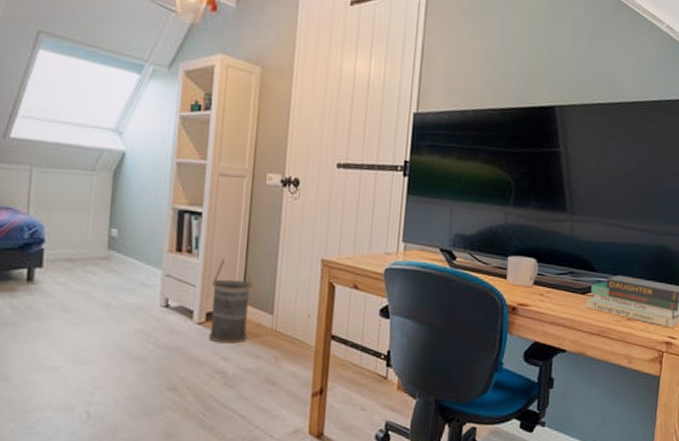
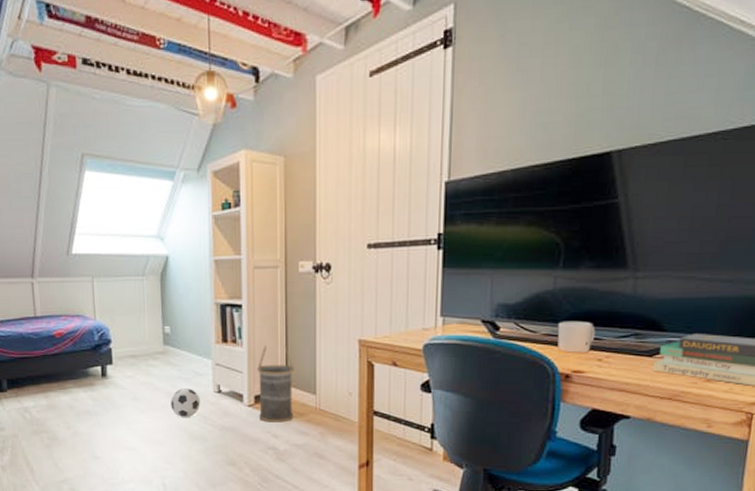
soccer ball: none [107,300,144,335] -> present [170,389,201,418]

